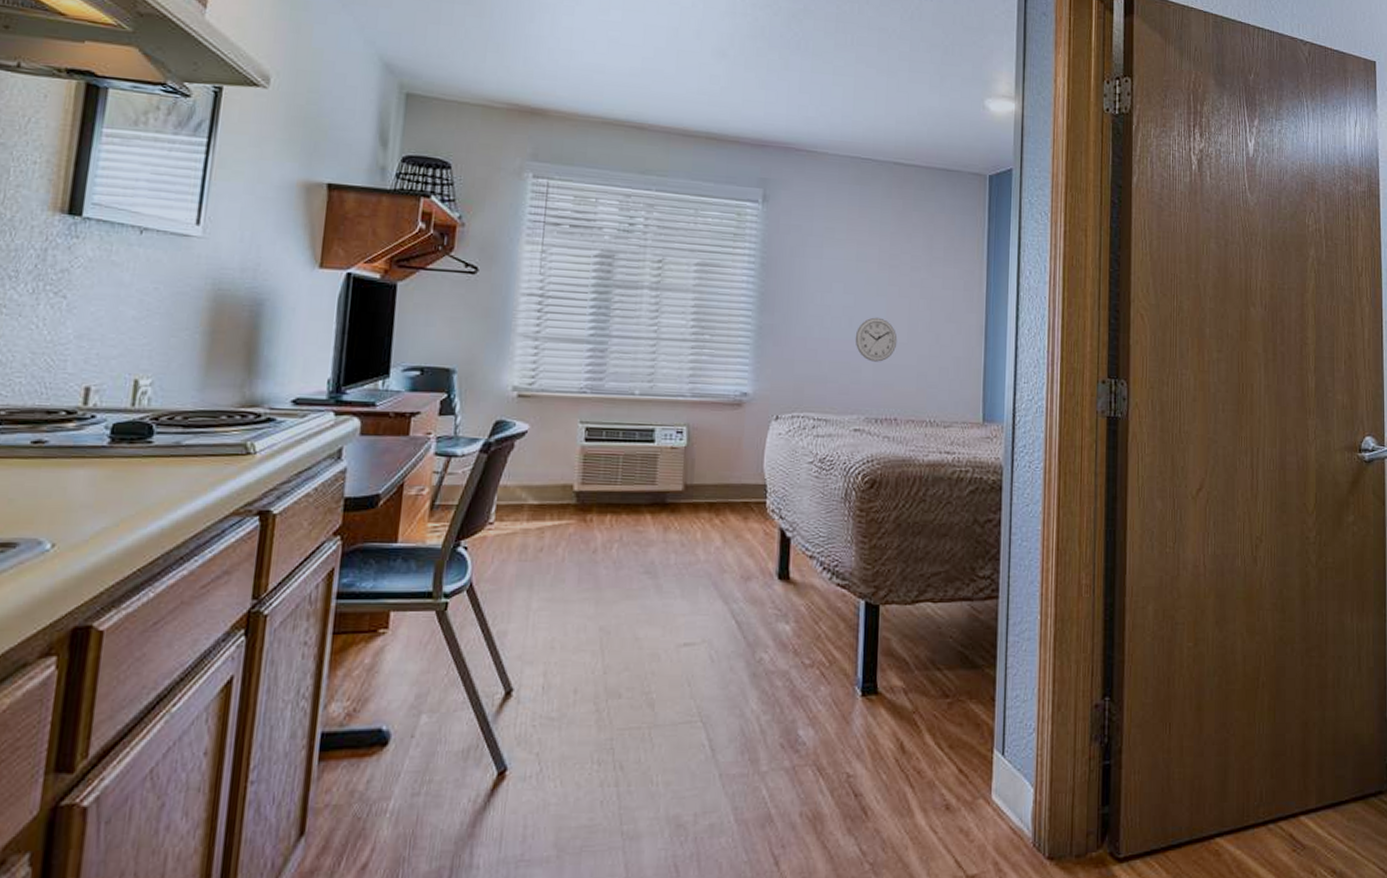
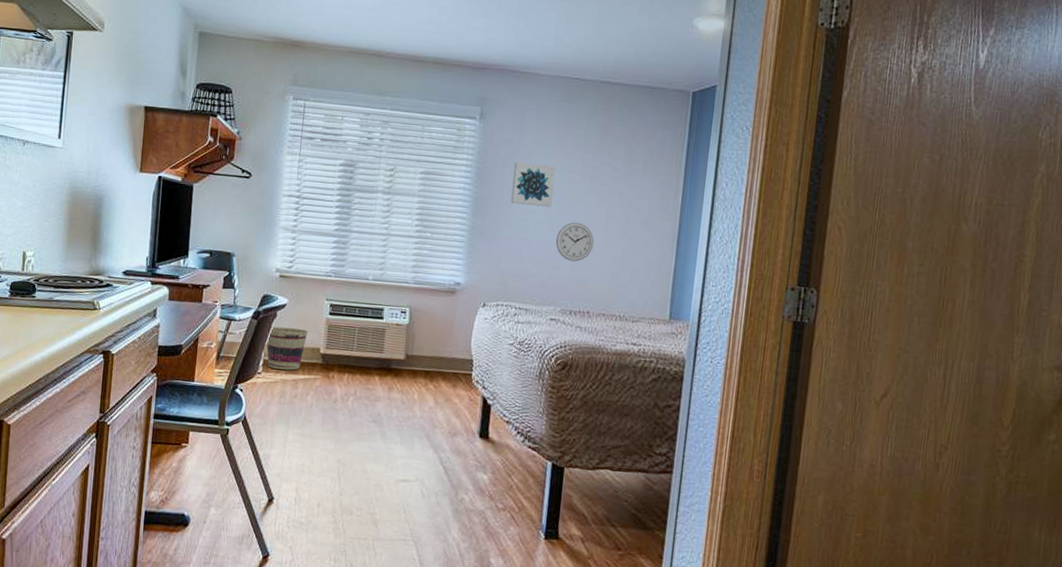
basket: none [500,461,558,516] -> present [266,326,309,371]
wall art: none [802,250,851,301] -> present [511,161,556,207]

